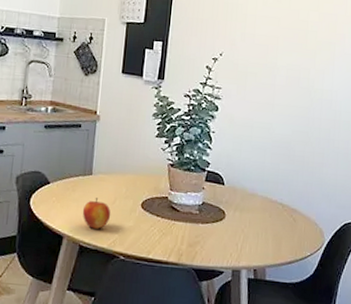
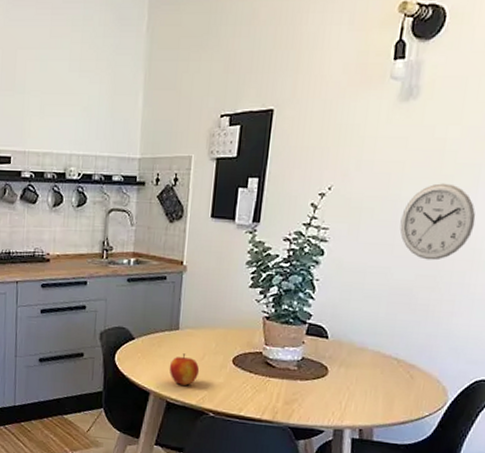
wall clock: none [278,56,335,119] -> present [399,183,476,261]

